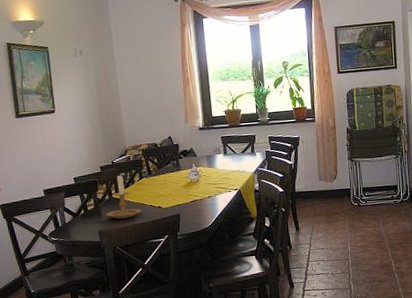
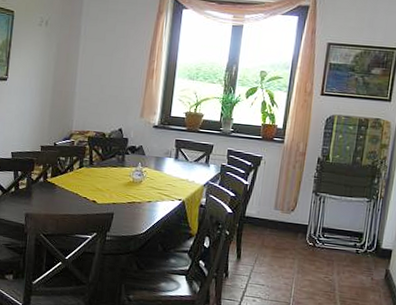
candle holder: present [105,173,142,219] -> none [36,157,75,206]

